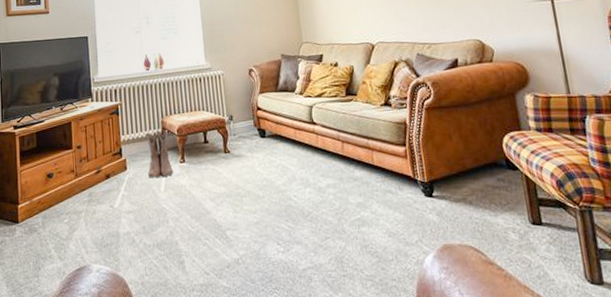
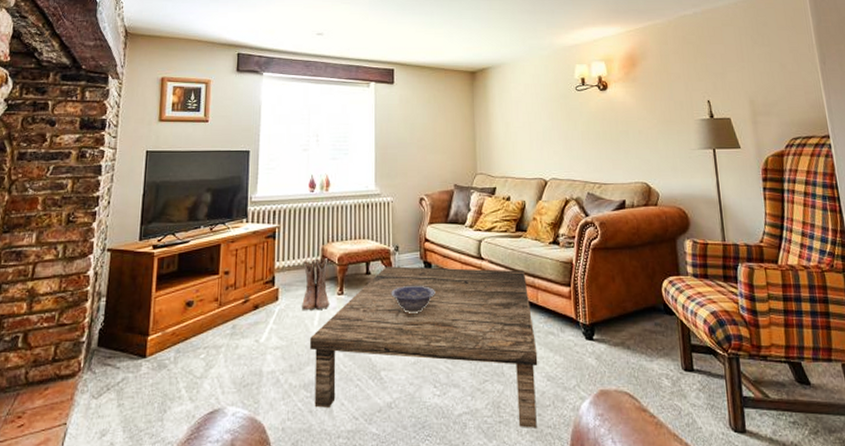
coffee table: none [158,132,382,281] -> present [309,266,538,428]
decorative bowl: none [229,151,272,177] -> present [391,285,435,313]

